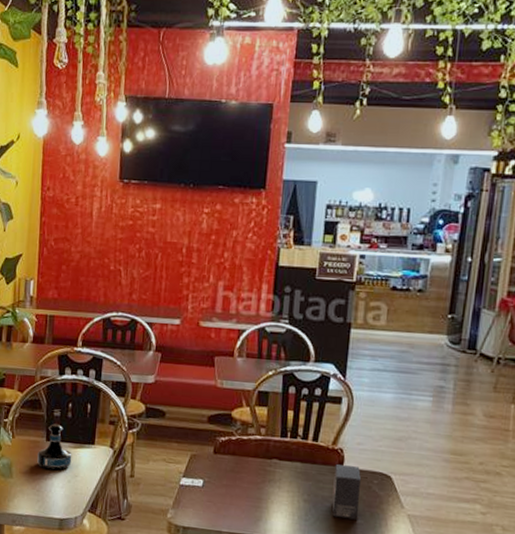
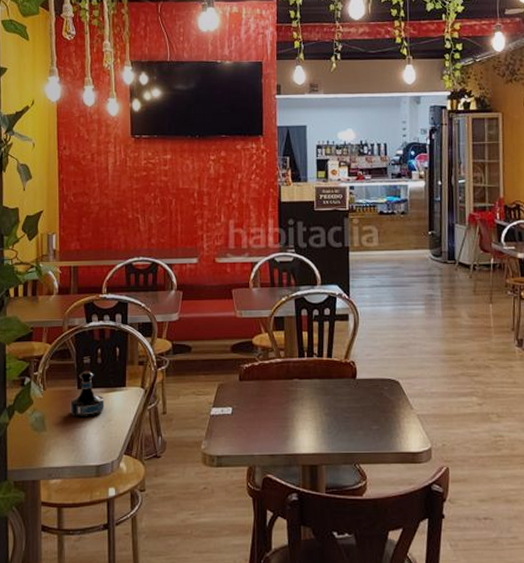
small box: present [332,464,362,520] -> none [349,376,375,426]

